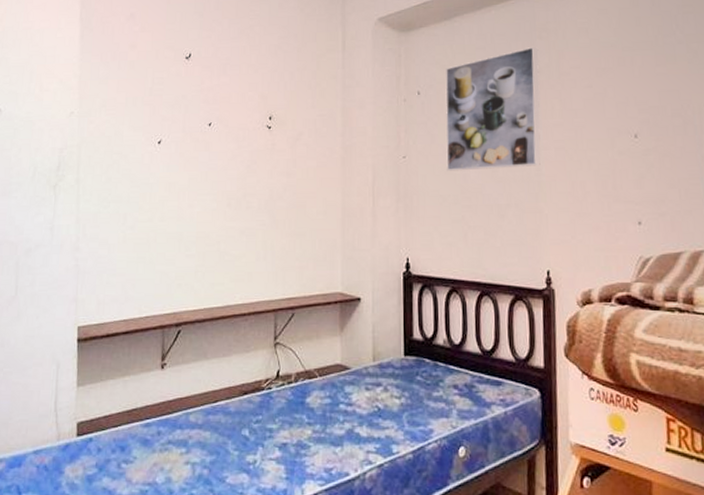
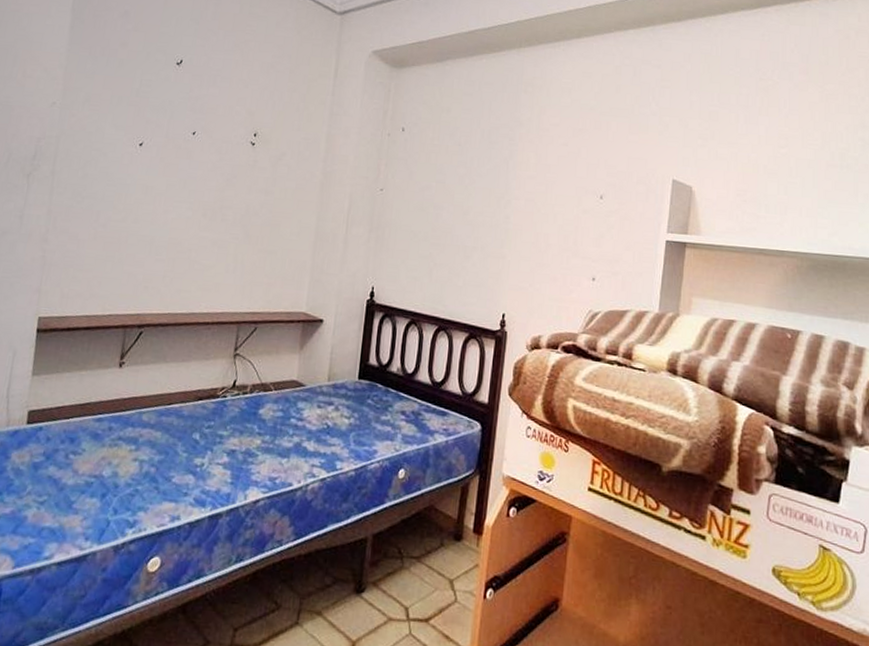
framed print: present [445,46,541,171] -> none [421,99,523,214]

